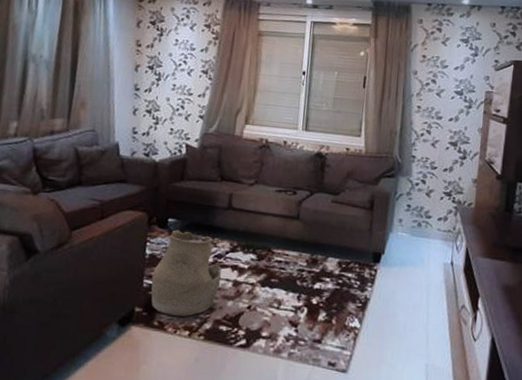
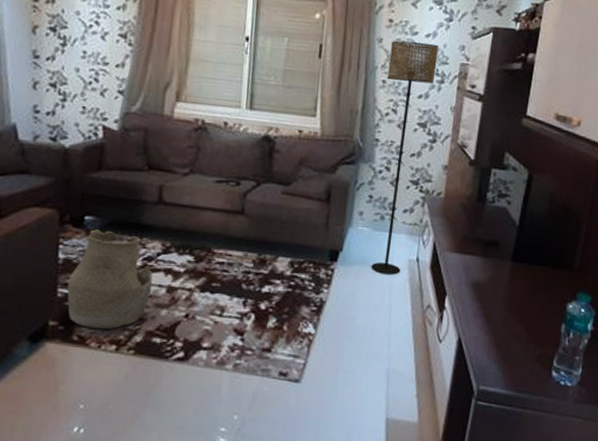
floor lamp: none [409,72,466,277] -> present [371,40,439,275]

